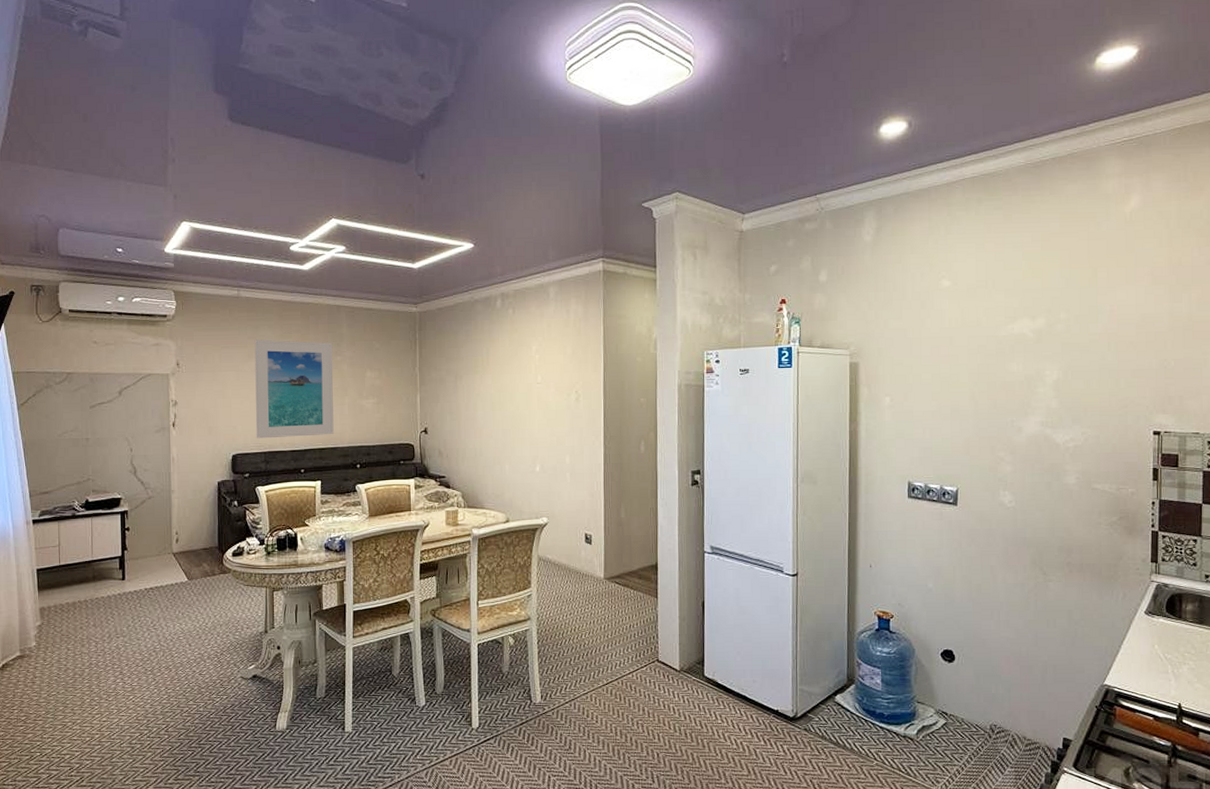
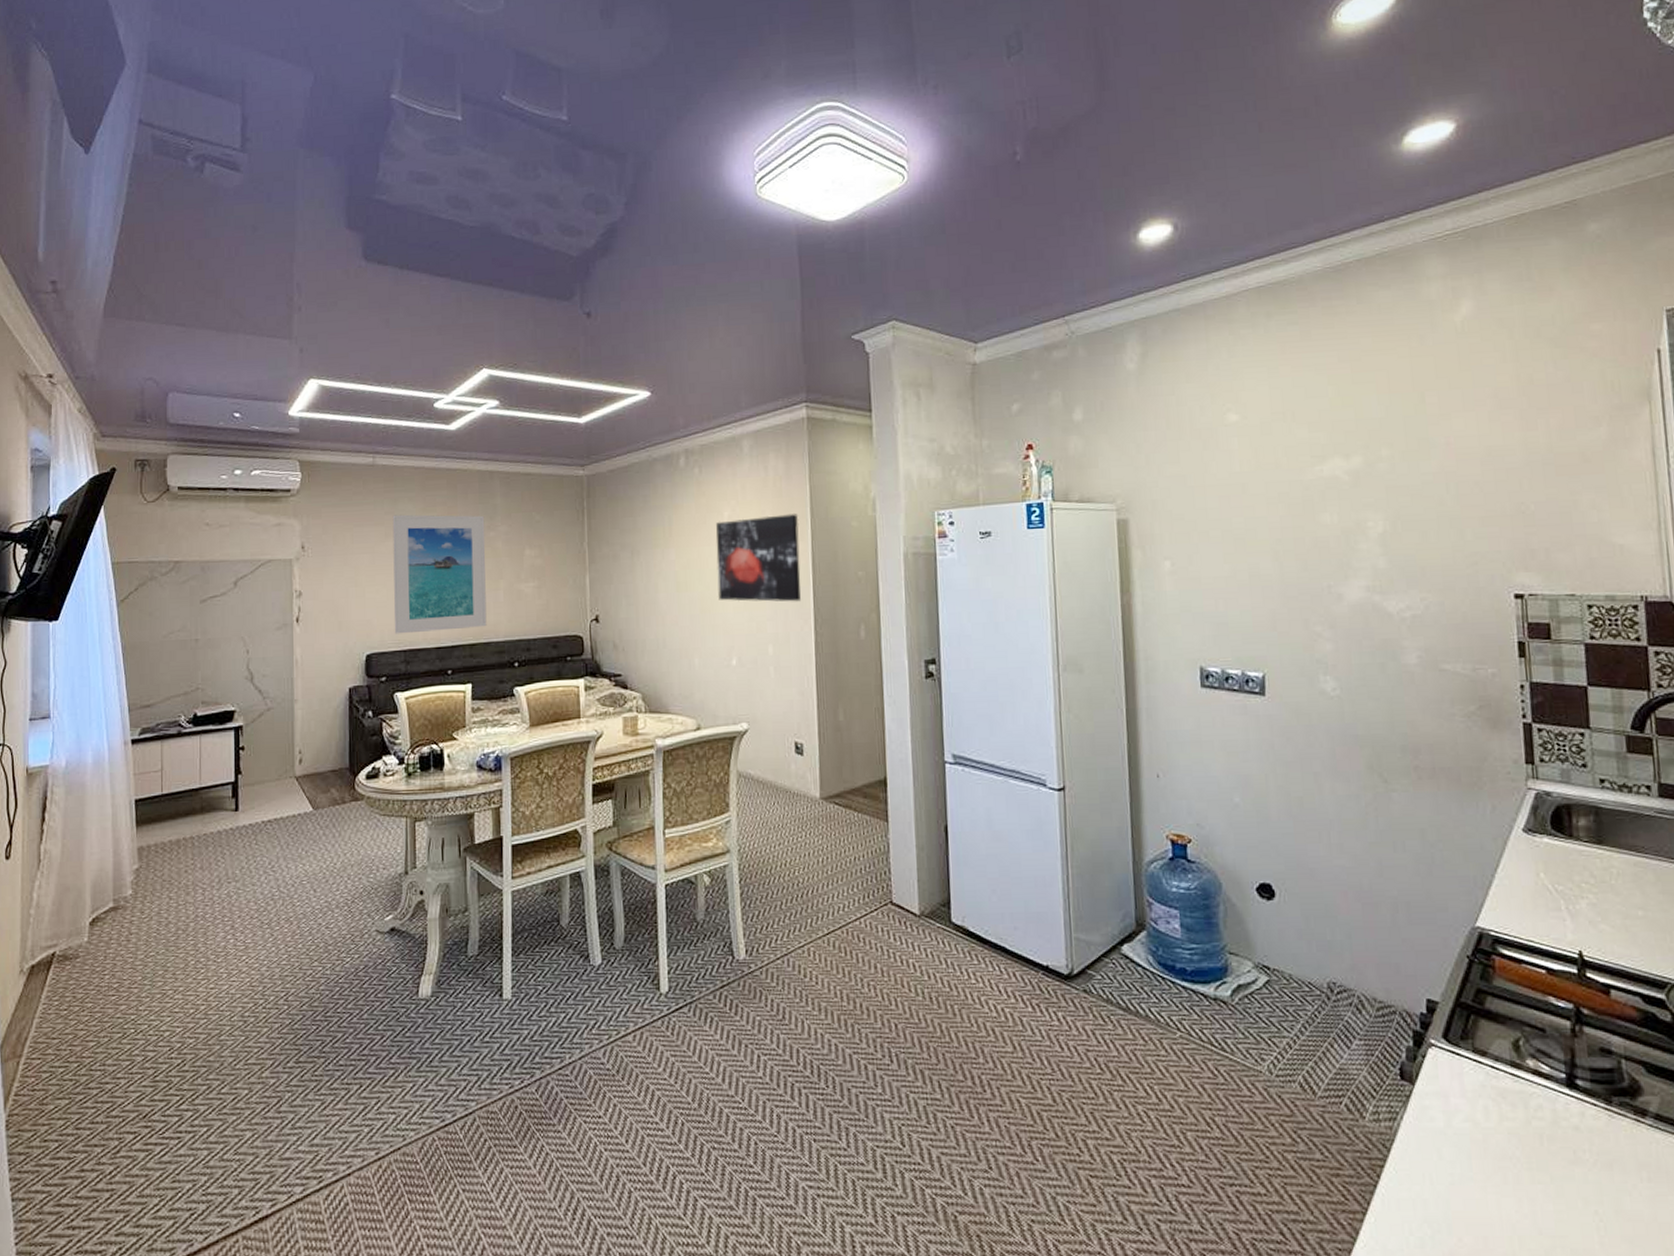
wall art: none [525,350,594,421] -> present [715,514,801,602]

